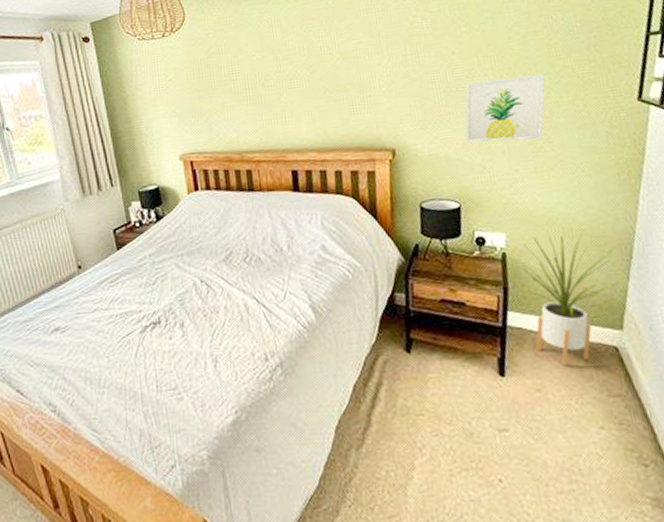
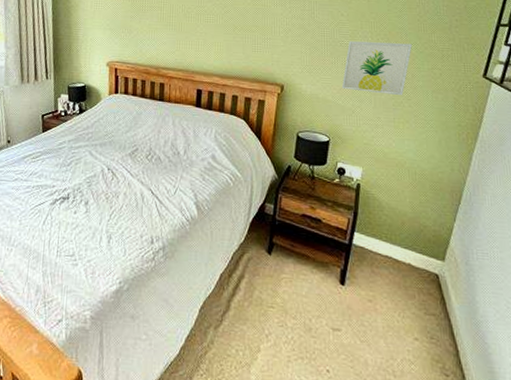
house plant: present [524,233,620,366] -> none [371,174,448,284]

